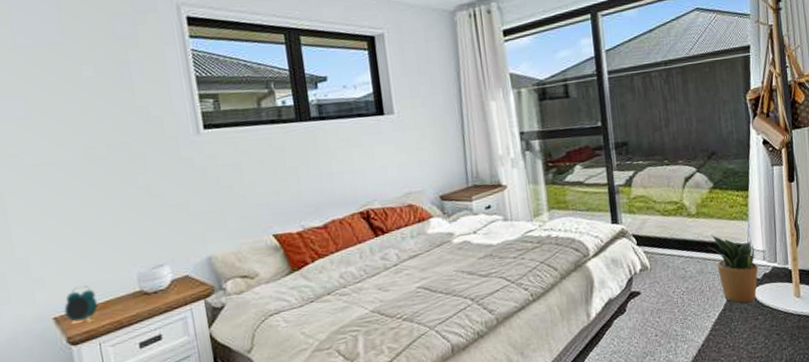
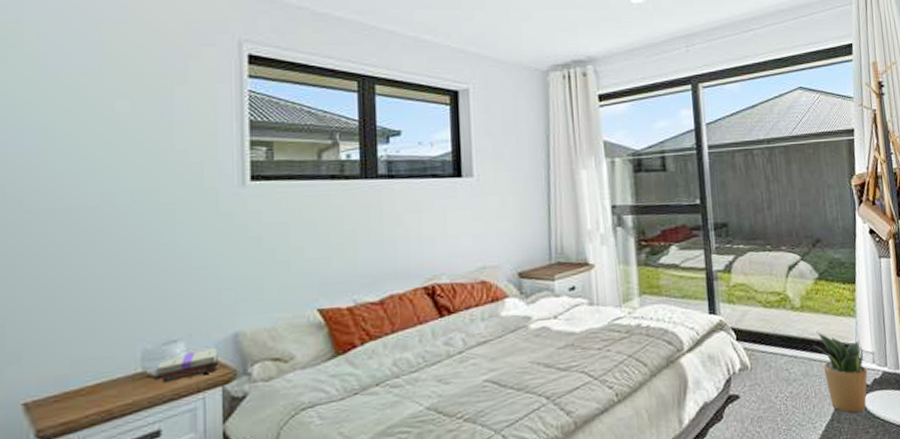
alarm clock: present [64,285,98,325] -> none [39,362,85,414]
books: none [149,269,199,299] -> present [153,347,218,383]

